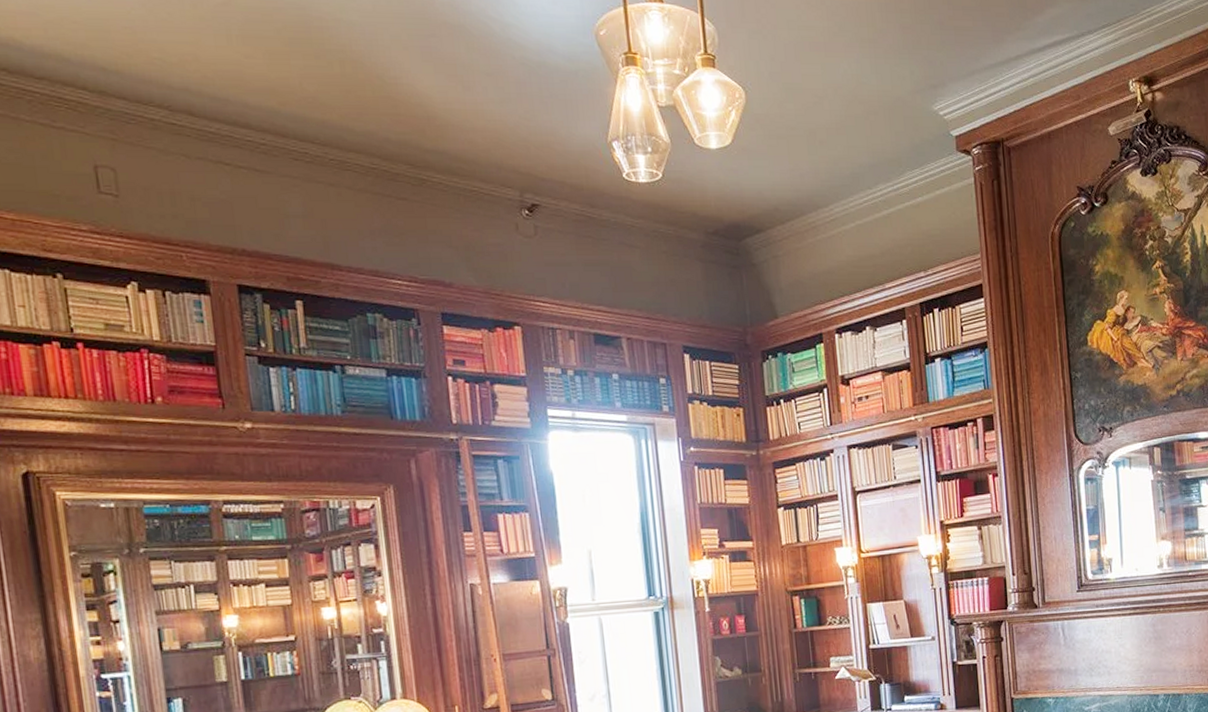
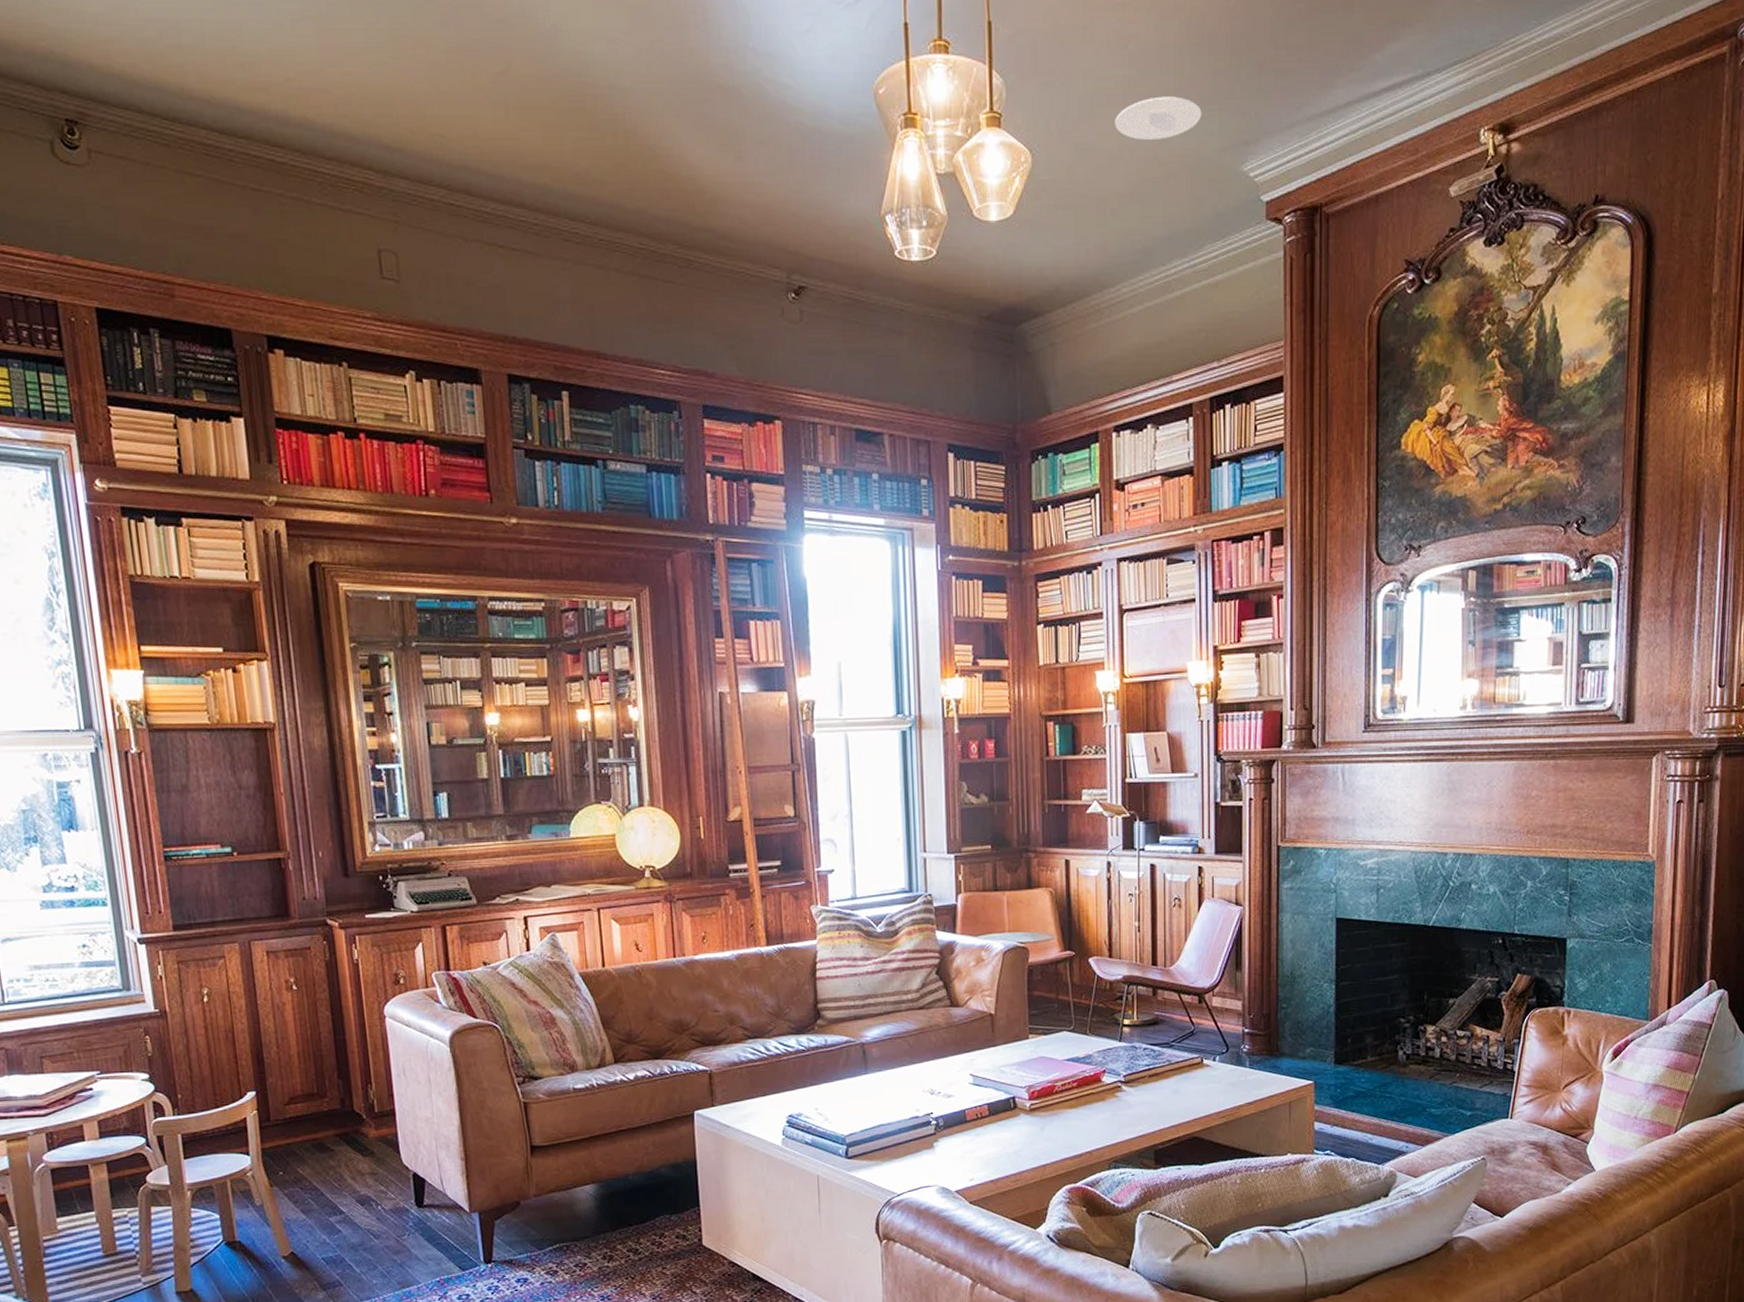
recessed light: none [818,45,894,82] -> present [1115,96,1202,139]

